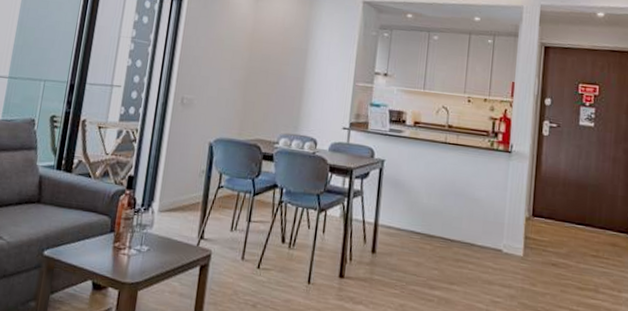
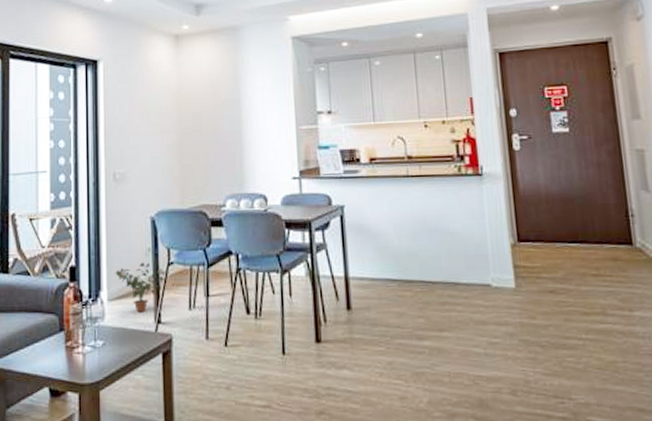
potted plant: none [169,182,219,227] -> present [115,262,170,313]

